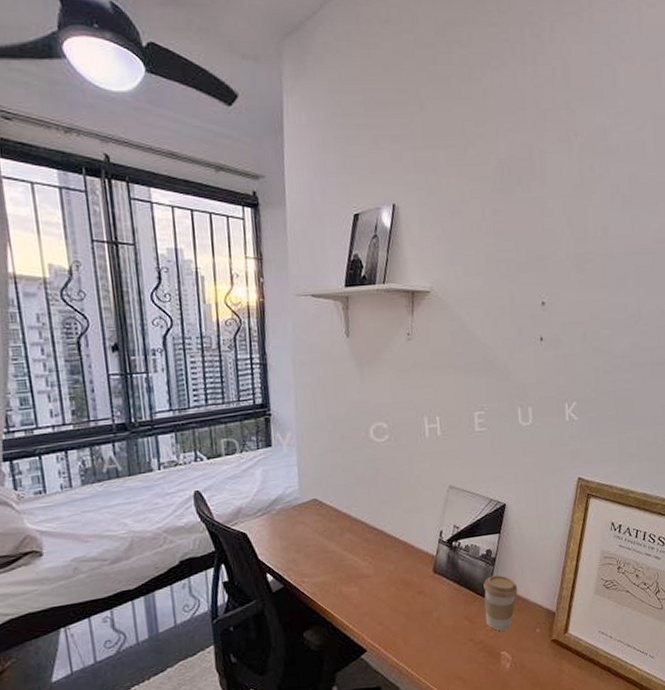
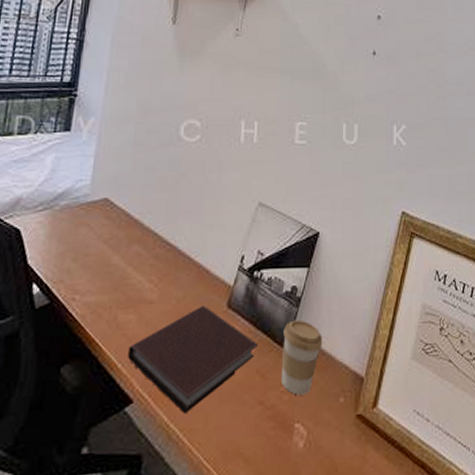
notebook: none [356,573,464,655] -> present [128,305,259,414]

